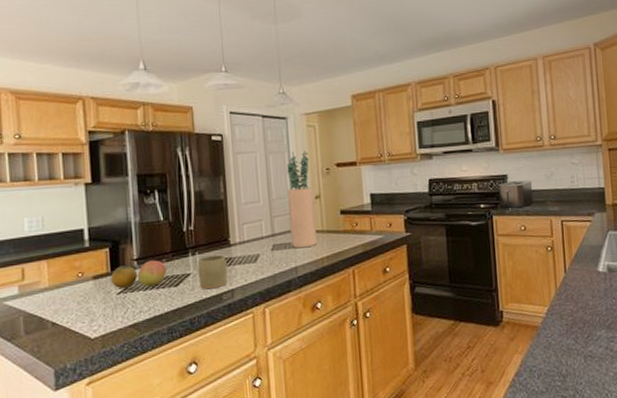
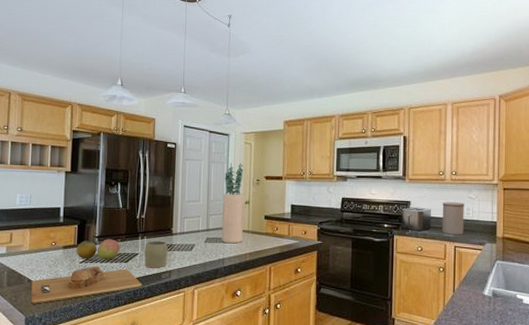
cutting board: none [57,294,200,353] -> present [31,265,142,304]
canister: none [543,169,570,208] -> present [442,201,464,235]

